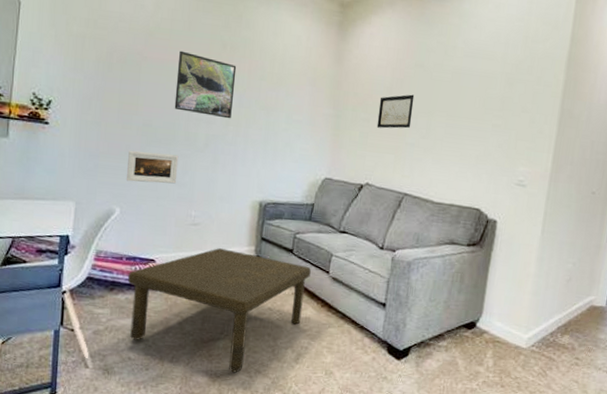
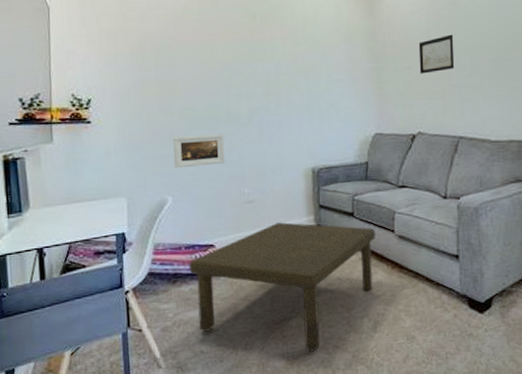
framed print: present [174,50,237,119] -> none [210,28,271,89]

